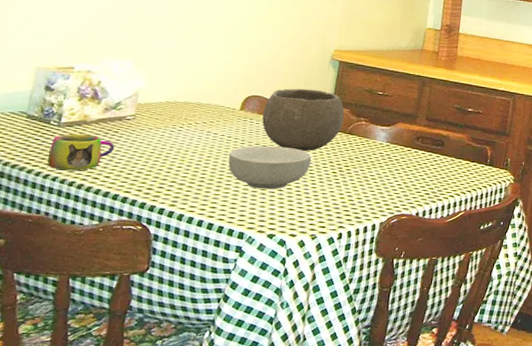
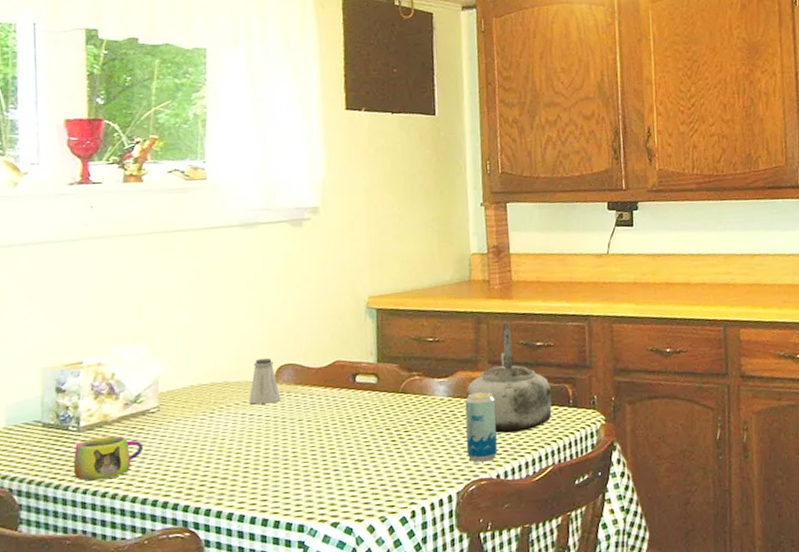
saltshaker: none [215,88,244,126] -> present [249,358,281,405]
cereal bowl: present [228,145,312,190] -> none [271,418,365,472]
bowl: present [262,88,345,151] -> none [300,346,394,421]
beverage can: none [394,142,426,201] -> present [465,392,498,462]
kettle: none [402,86,474,180] -> present [466,320,552,434]

